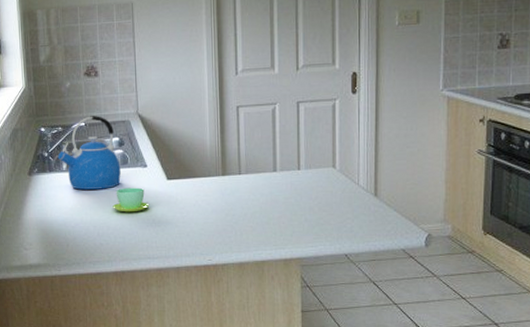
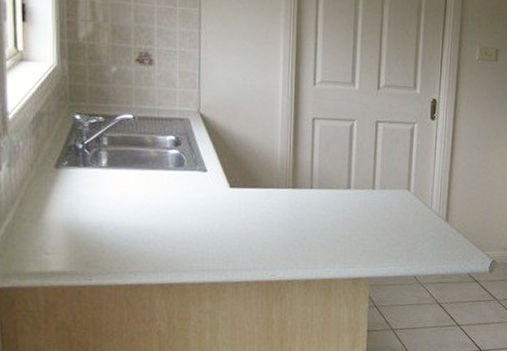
kettle: present [57,115,121,190] -> none [95,107,175,192]
cup: present [113,187,150,213] -> none [162,192,208,220]

